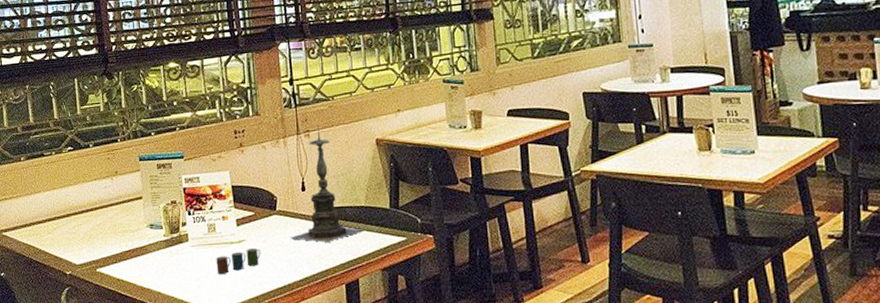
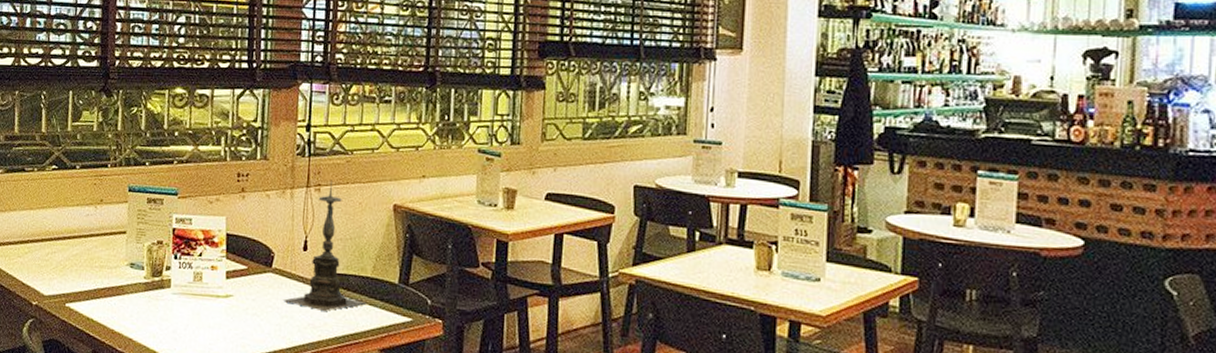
cup: present [216,248,261,275] -> none [197,305,249,330]

